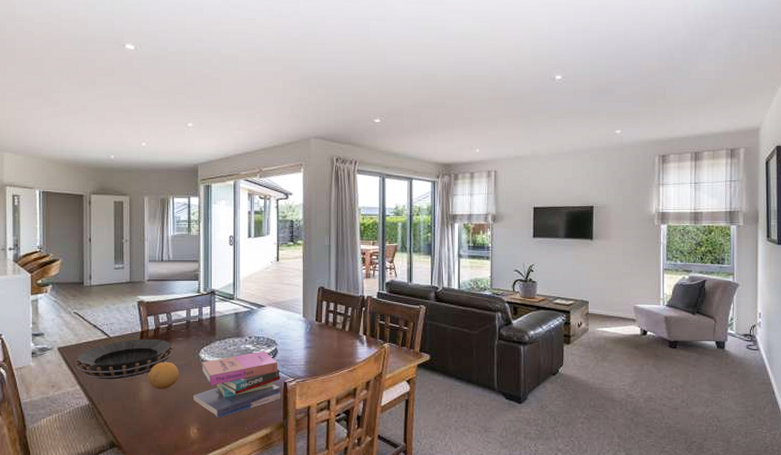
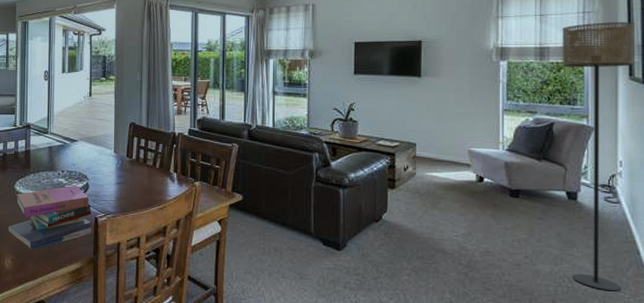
floor lamp: none [713,190,772,428] -> present [562,22,636,292]

